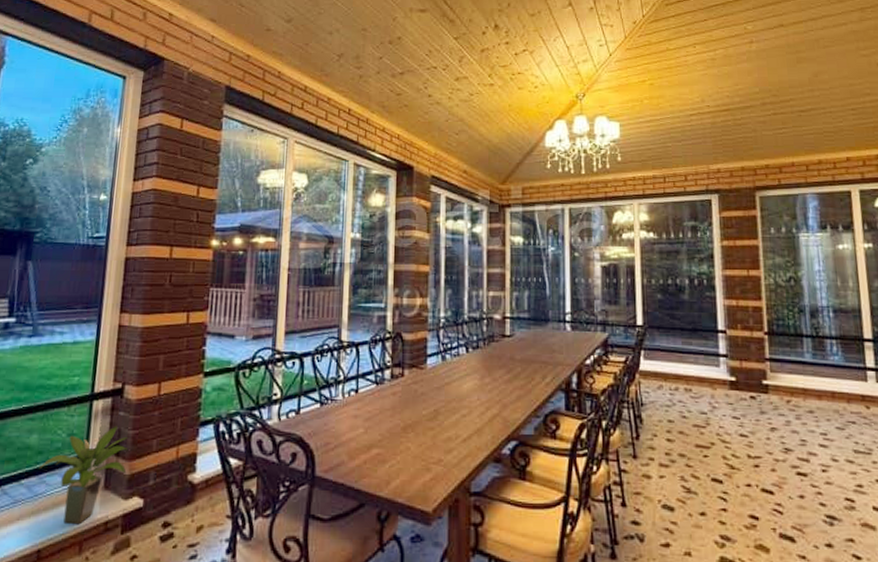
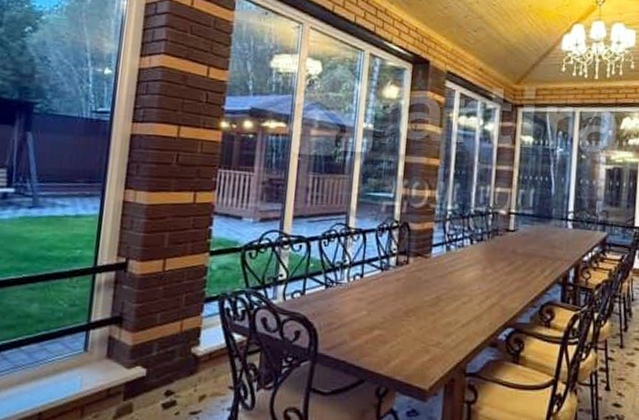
potted plant: present [39,426,129,525] -> none [40,298,132,391]

